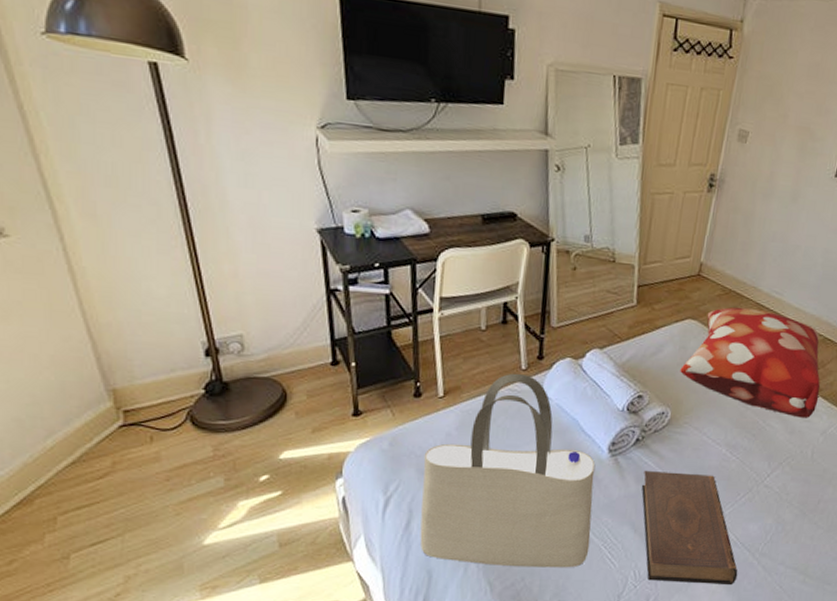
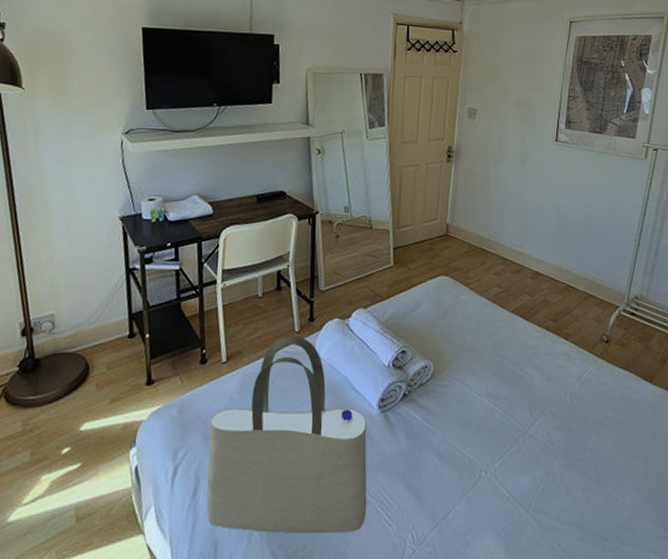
book: present [641,471,738,586] -> none [411,426,514,546]
decorative pillow: present [680,307,821,418] -> none [438,261,570,364]

